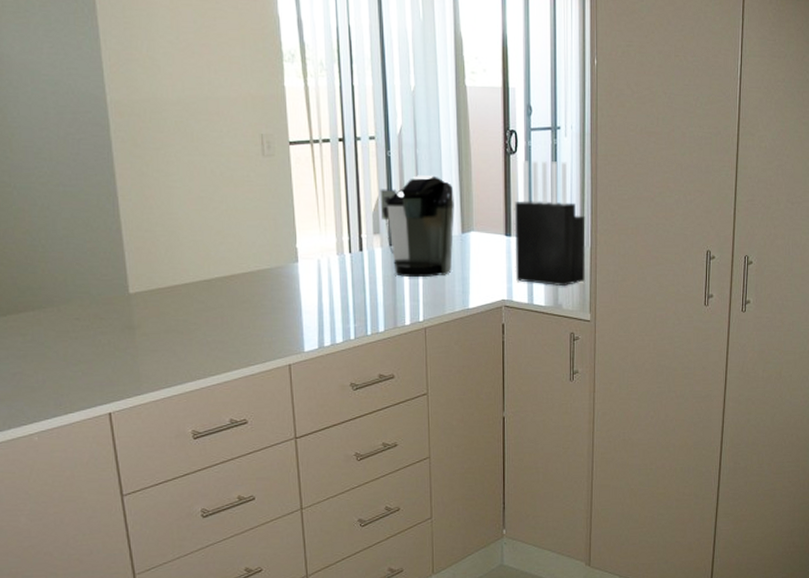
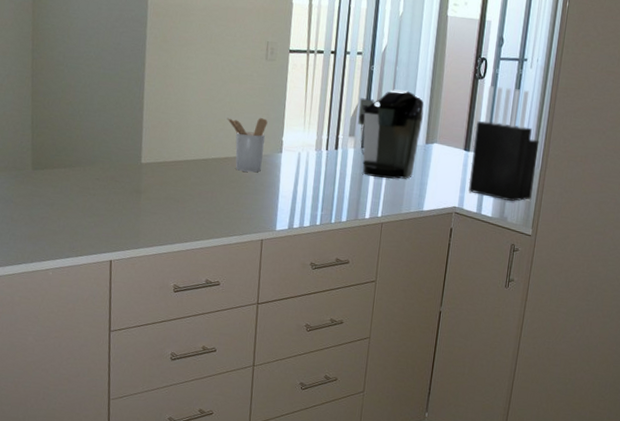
utensil holder: none [226,224,277,289] -> present [226,117,268,172]

